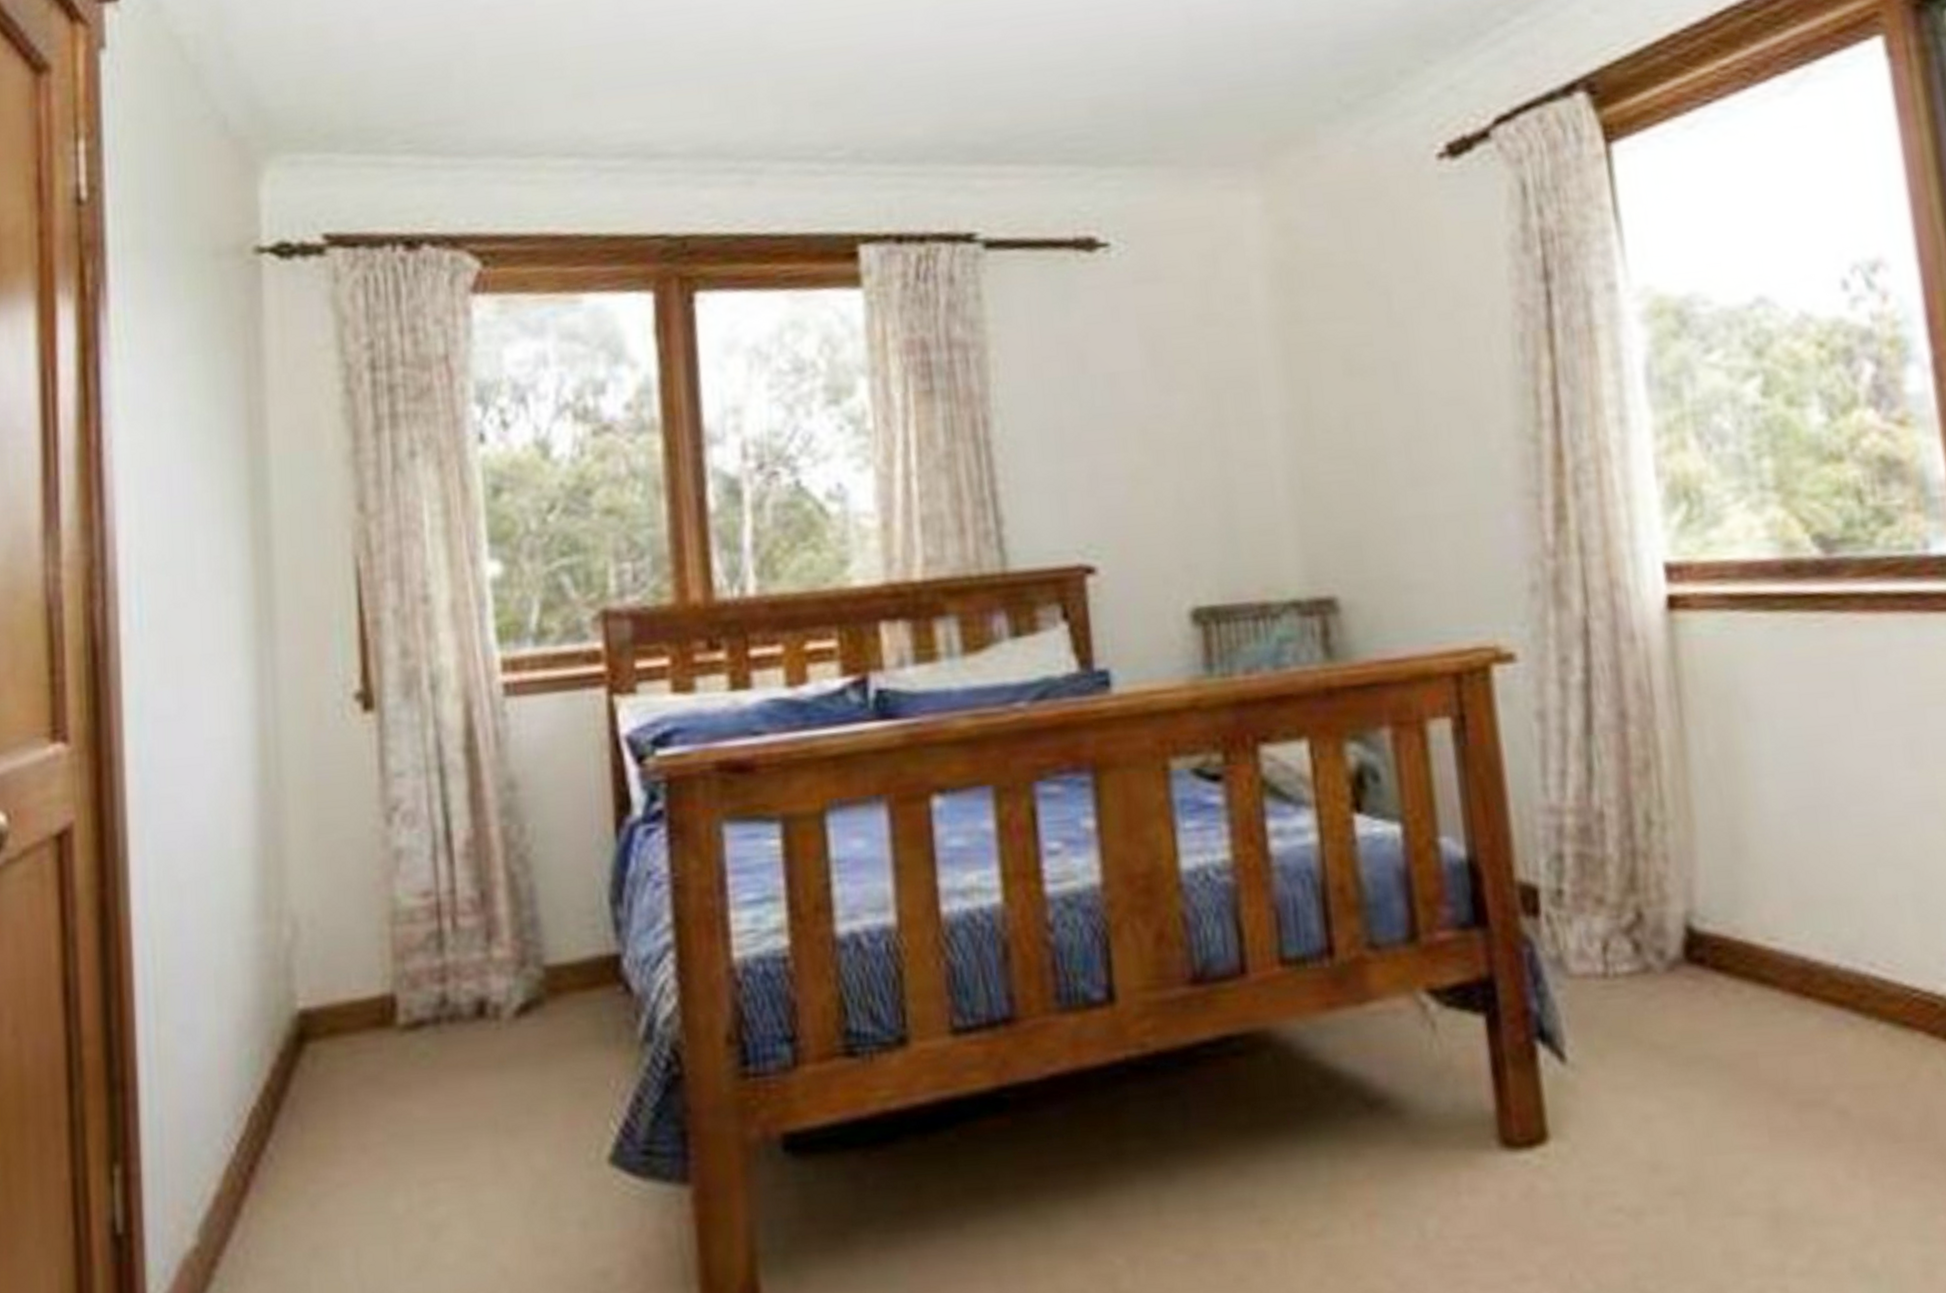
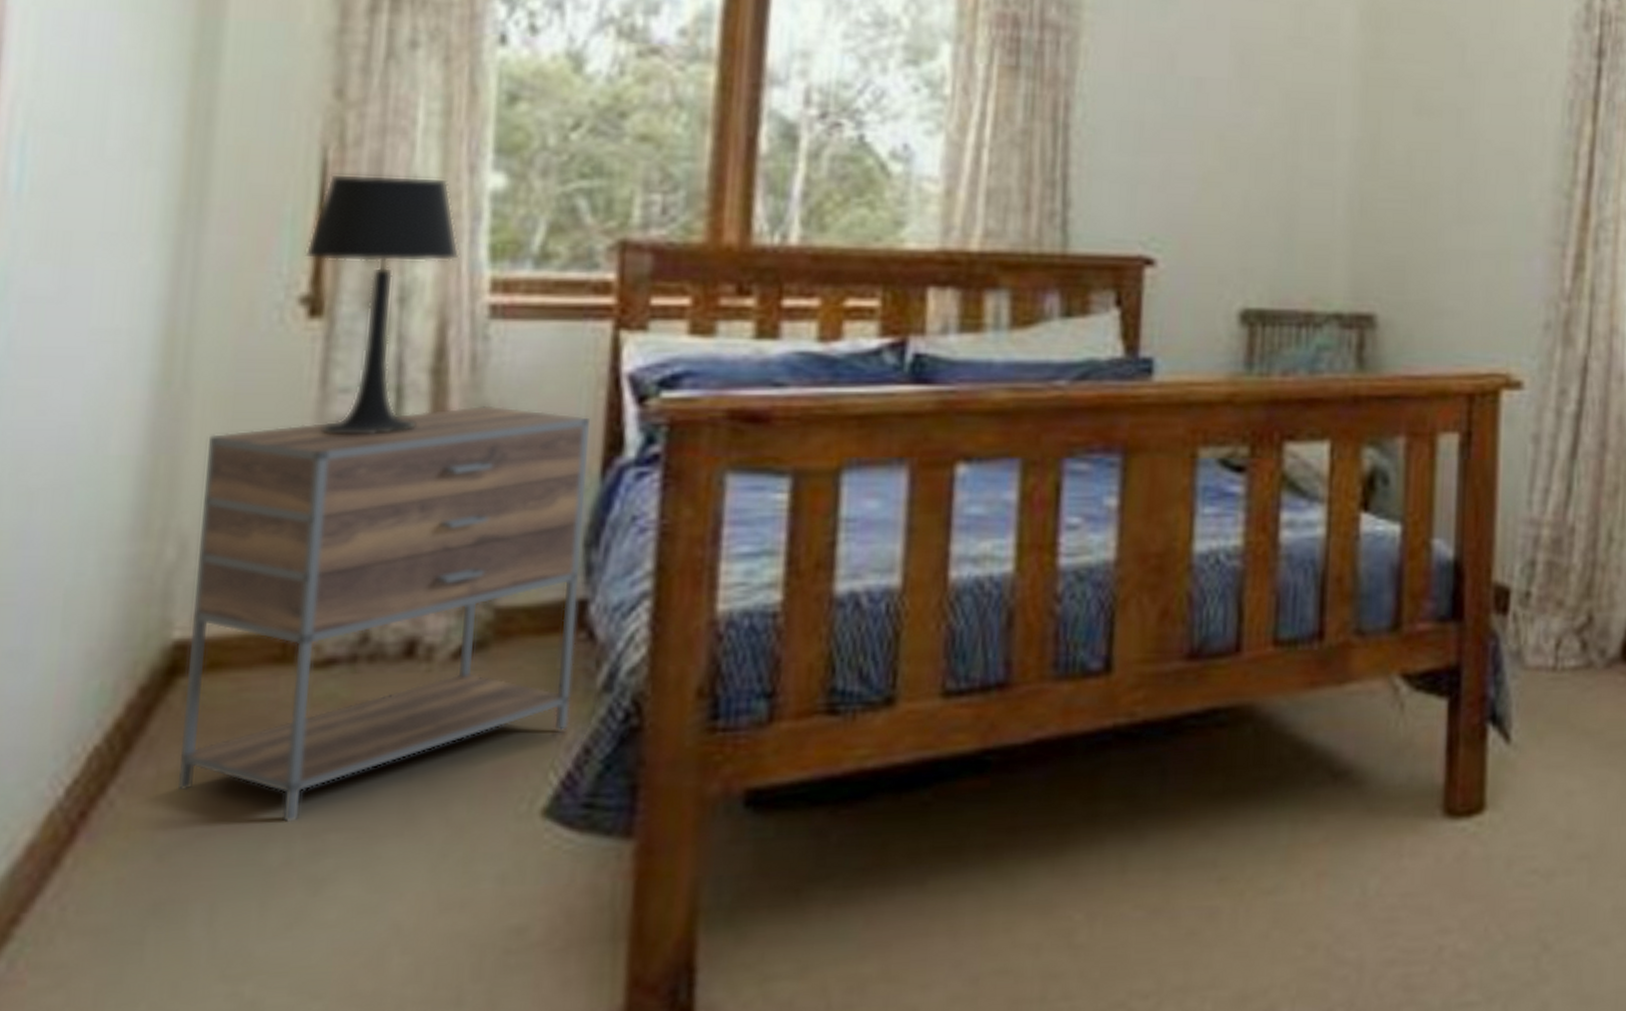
nightstand: none [303,777,621,1174] -> present [177,405,591,823]
table lamp: none [353,571,473,816] -> present [304,173,460,435]

